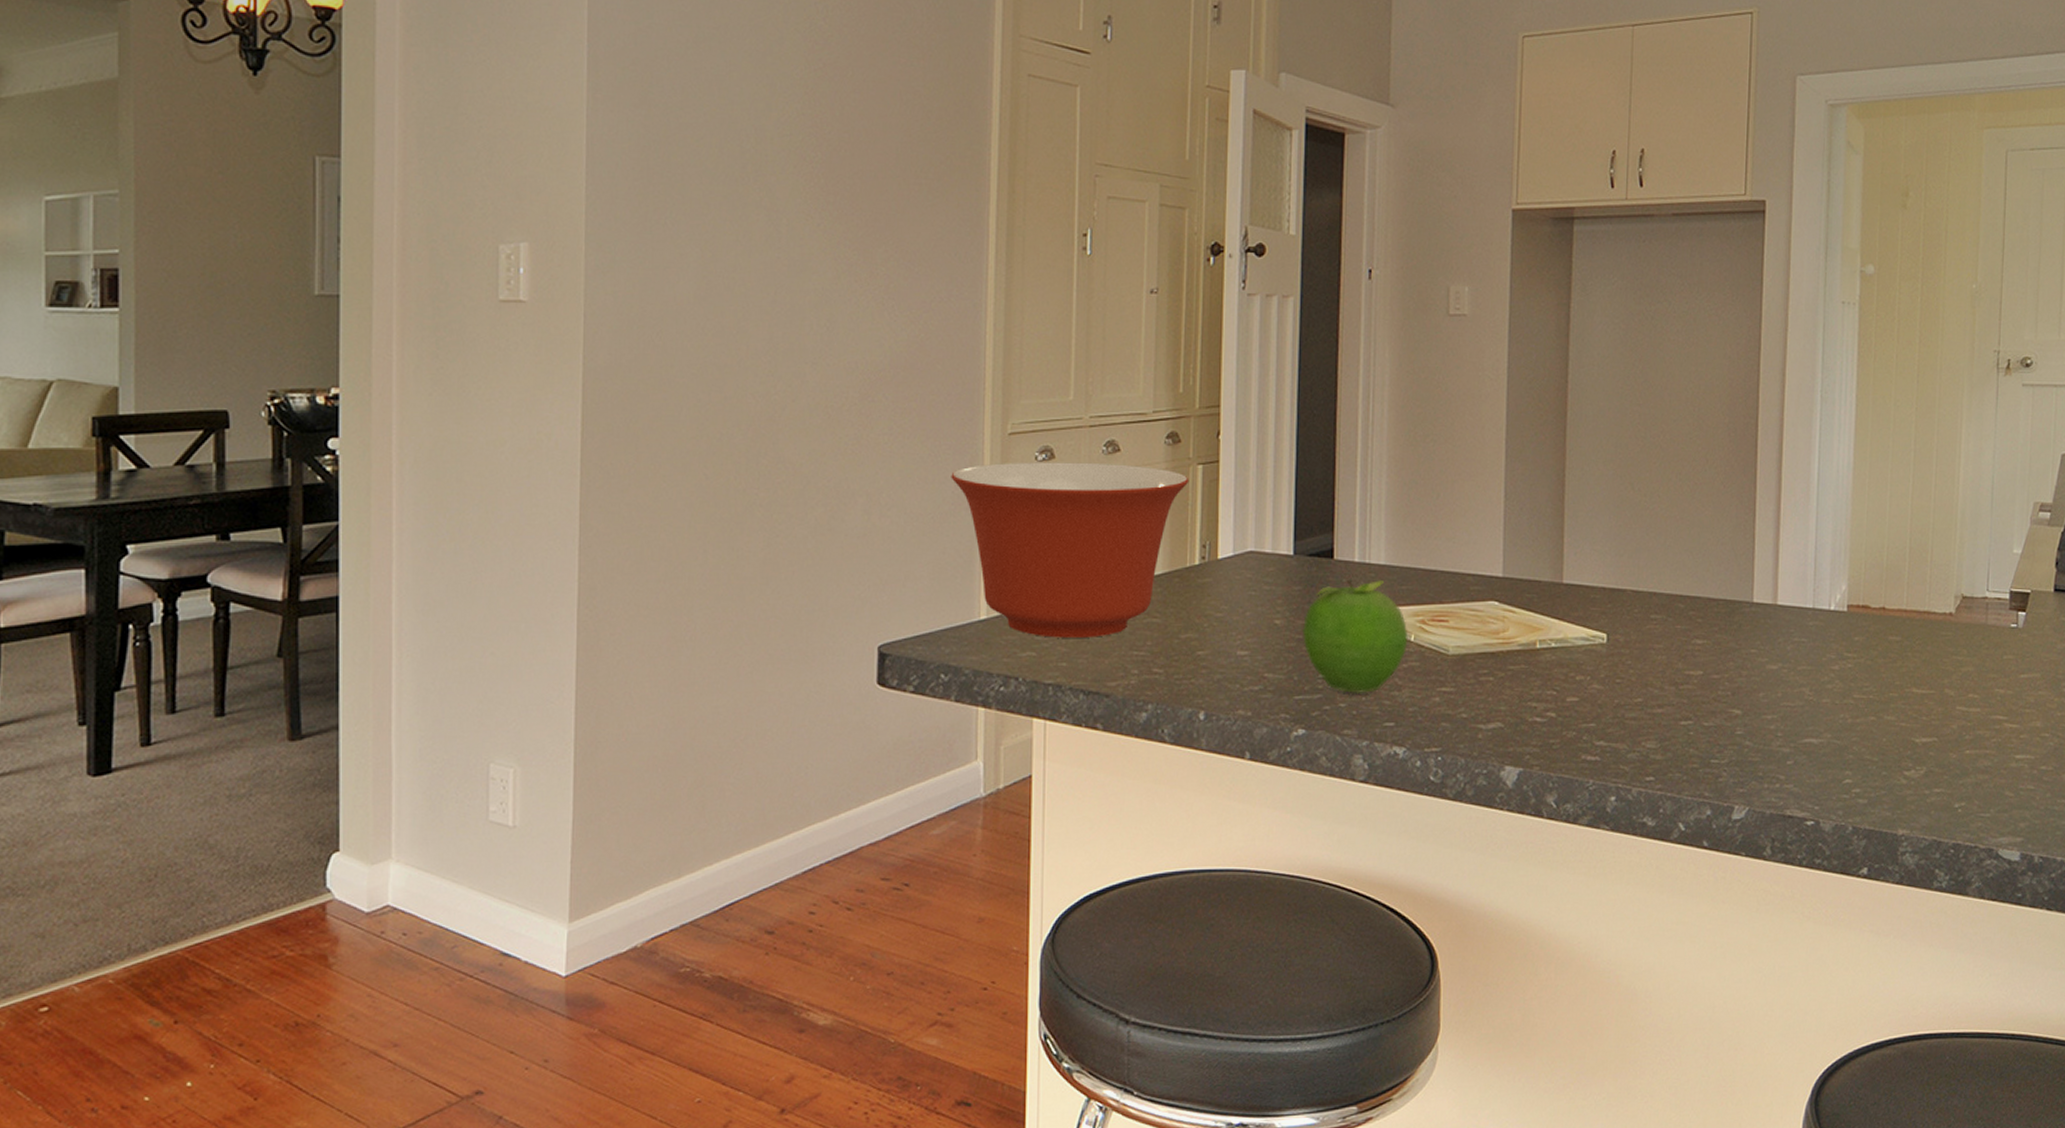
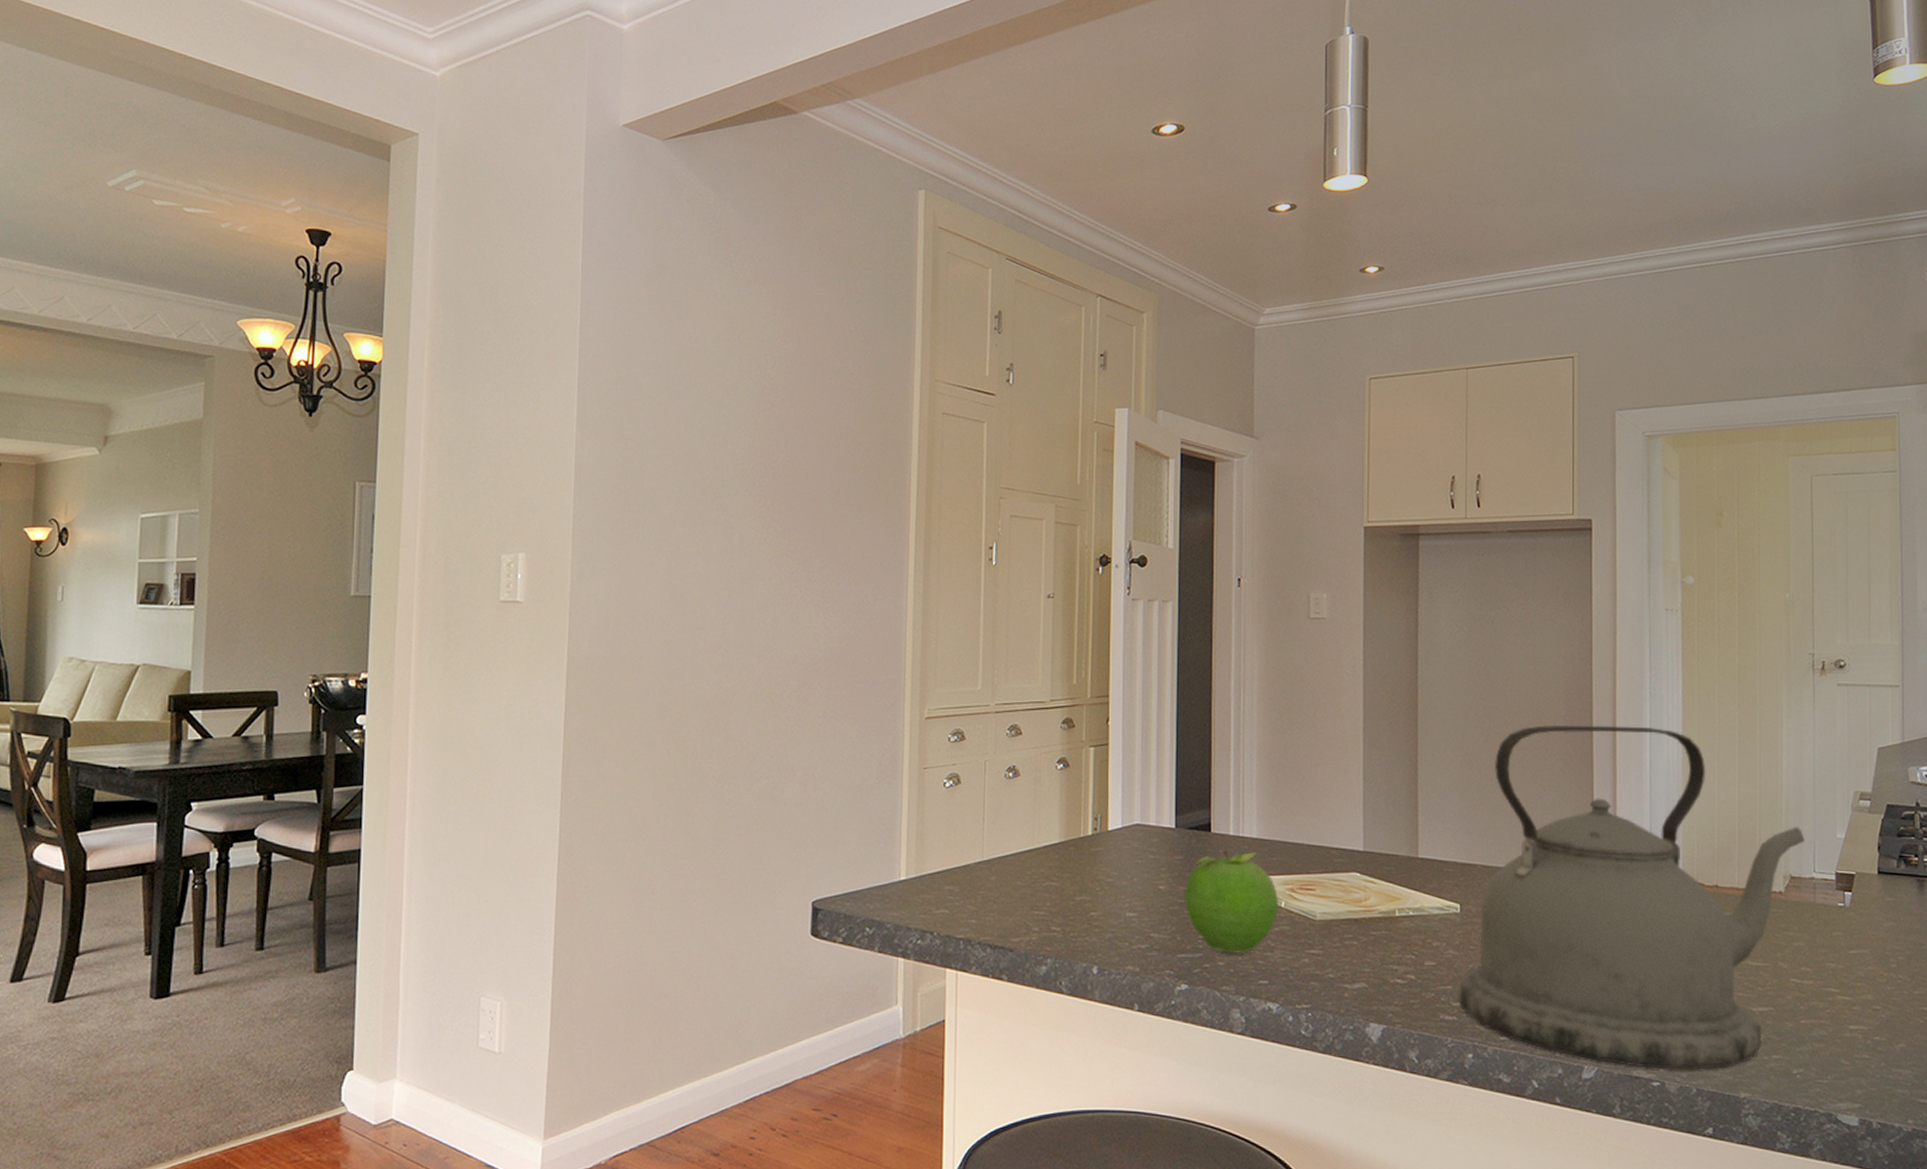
mixing bowl: present [951,462,1189,638] -> none [875,742,1083,898]
kettle: none [1601,432,1979,808] -> present [1458,724,1805,1071]

